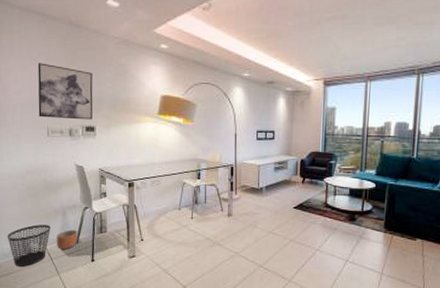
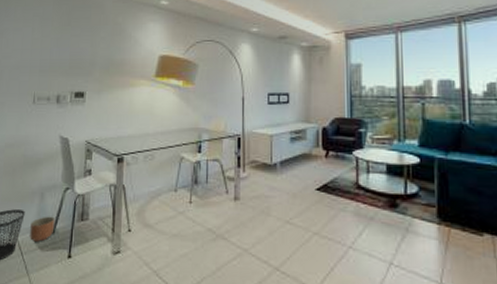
wall art: present [37,63,93,120] -> none [26,25,87,85]

